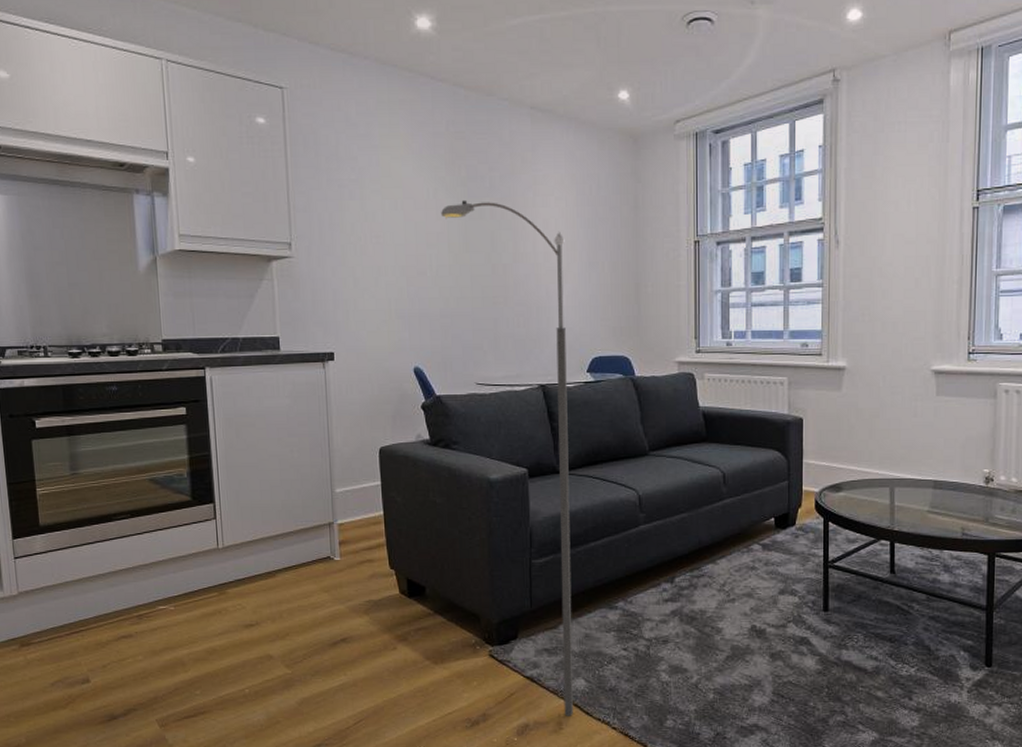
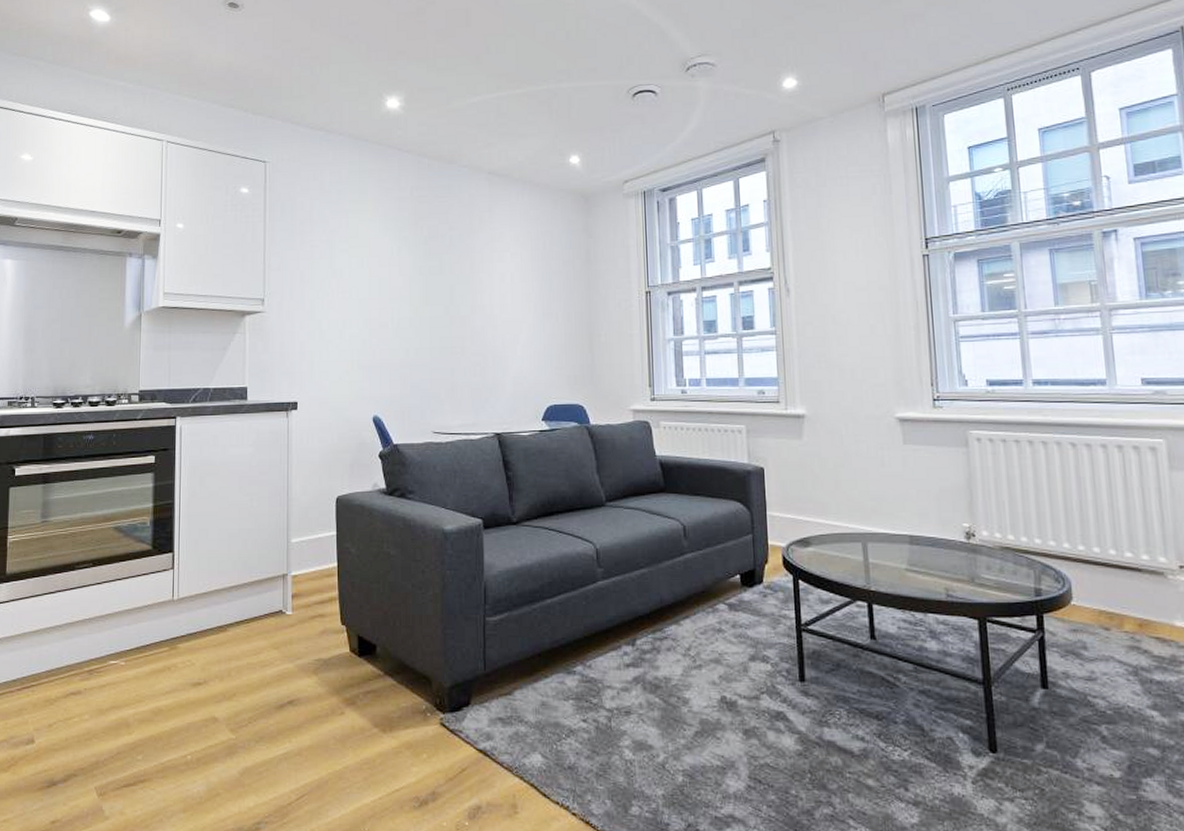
street lamp: present [441,200,573,716] -> none [404,257,529,798]

